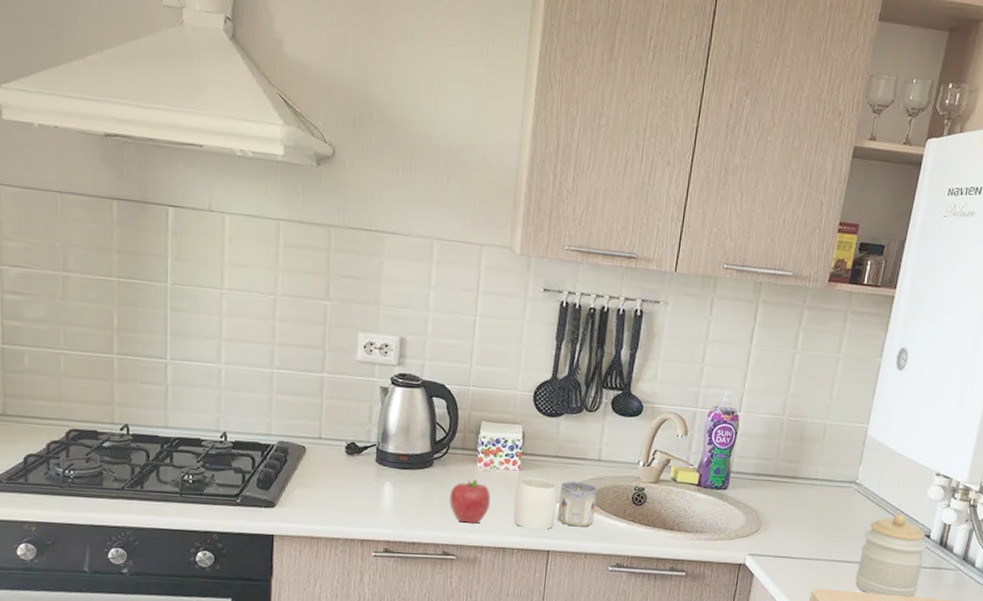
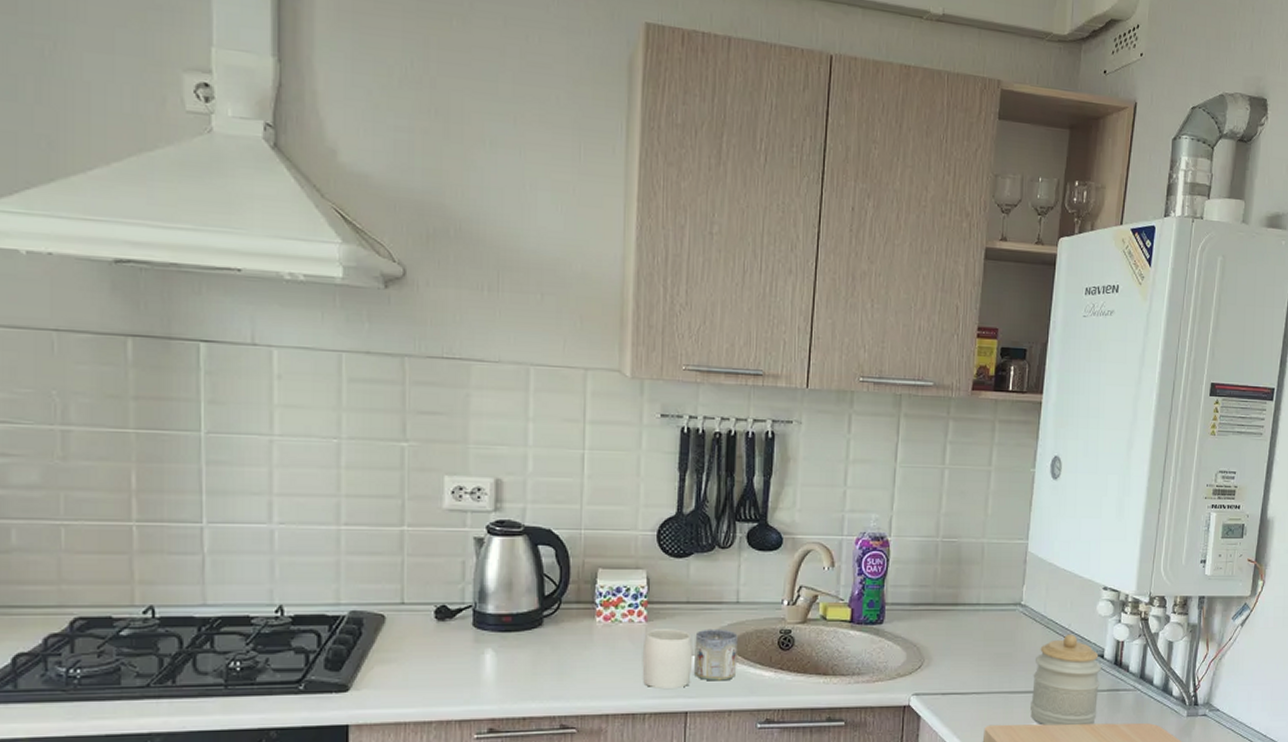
fruit: present [449,479,491,525] -> none [565,636,614,690]

